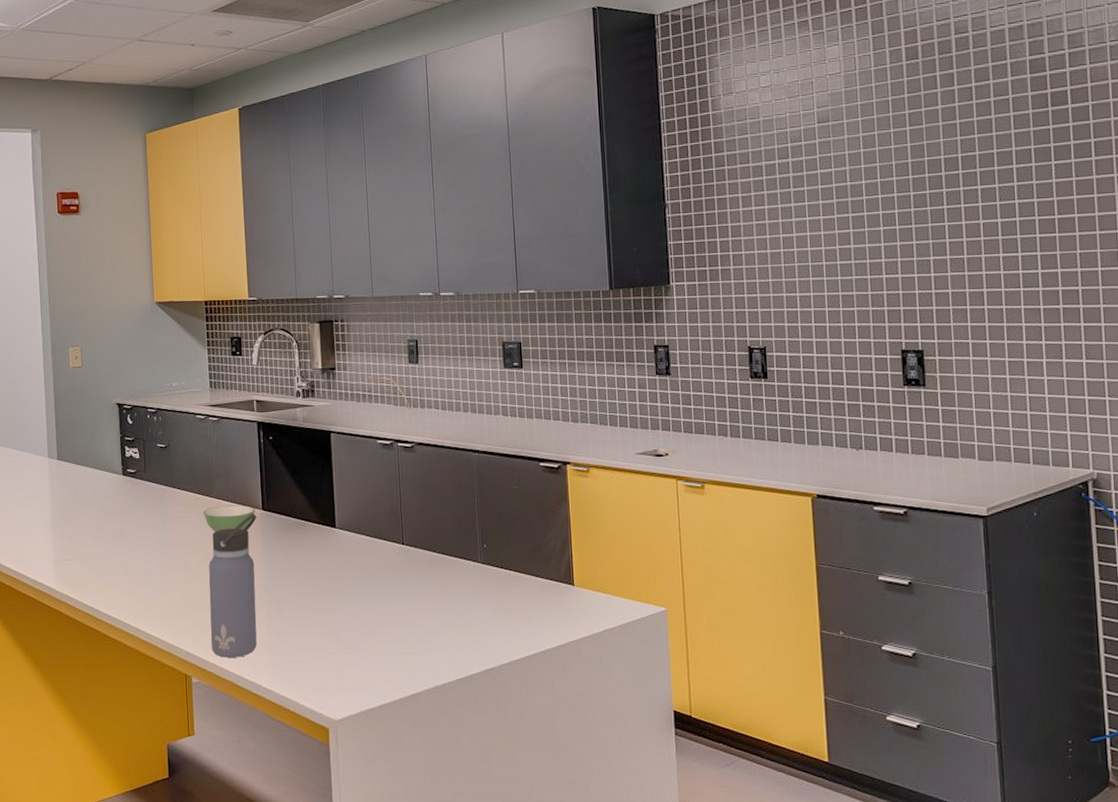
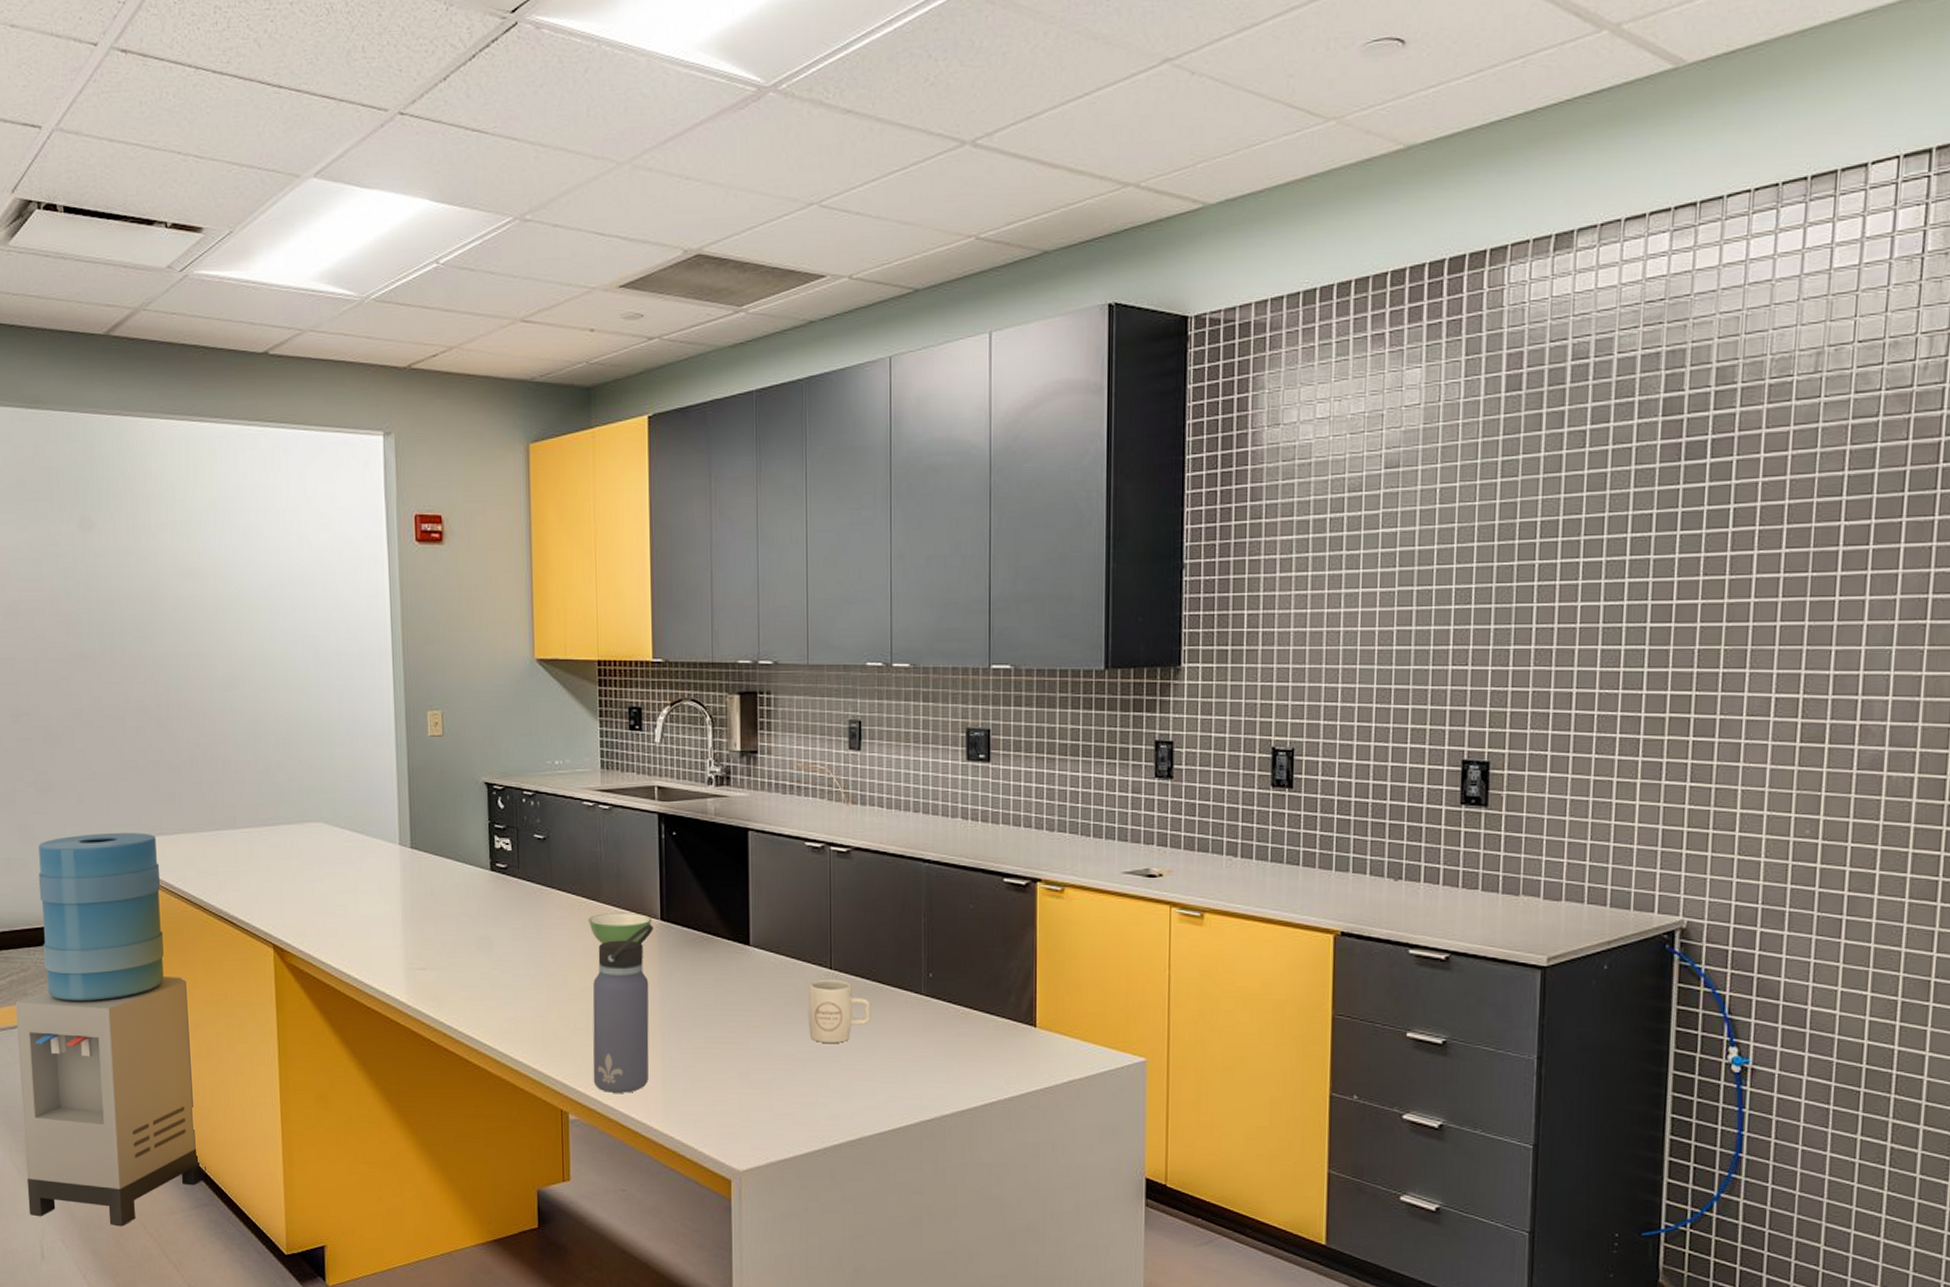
mug: none [385,553,438,608] -> present [807,979,871,1044]

